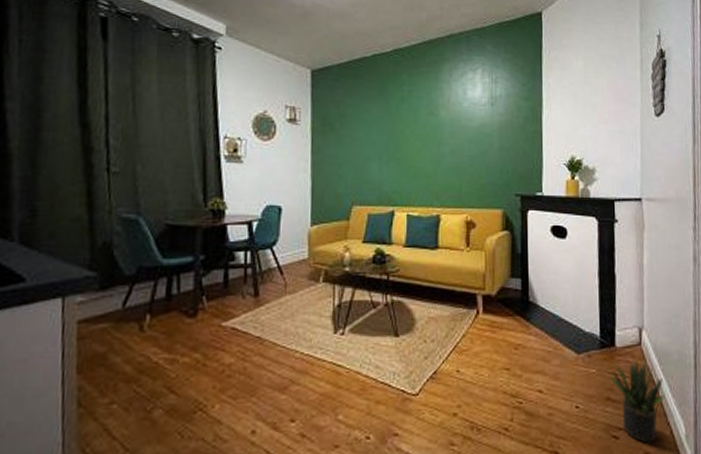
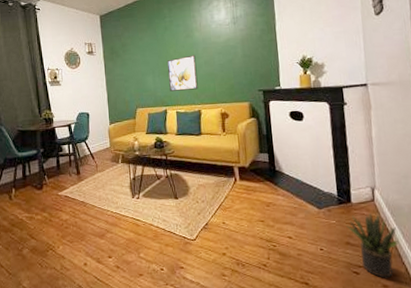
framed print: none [400,139,439,187] -> present [166,55,198,91]

